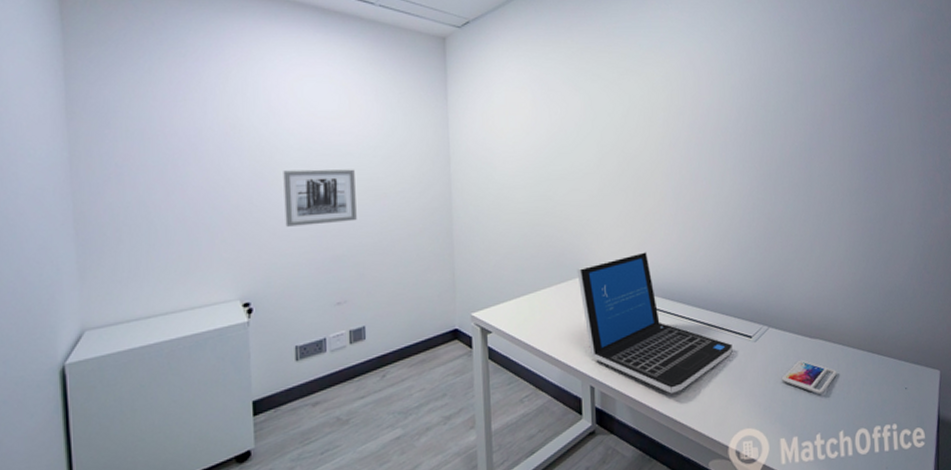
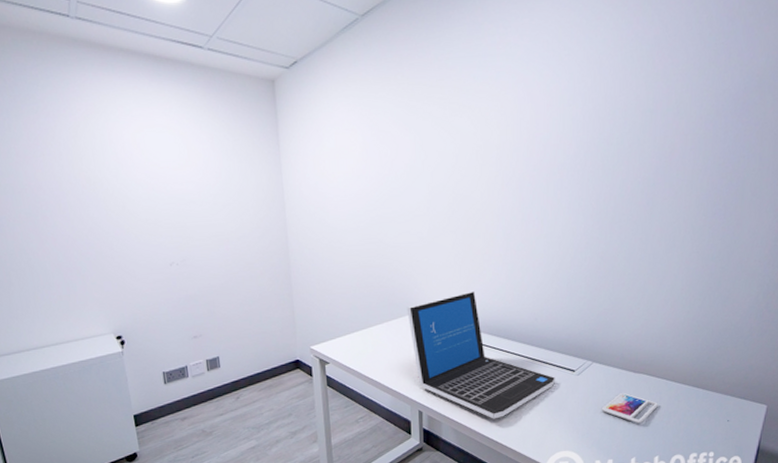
wall art: present [283,169,357,227] -> none [136,216,204,270]

